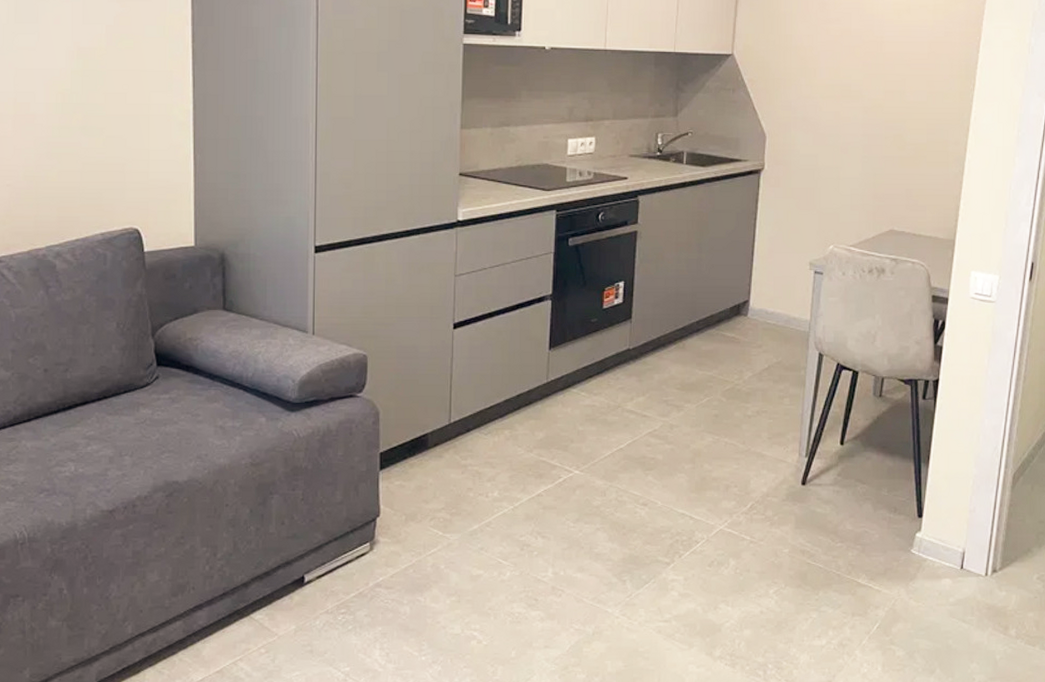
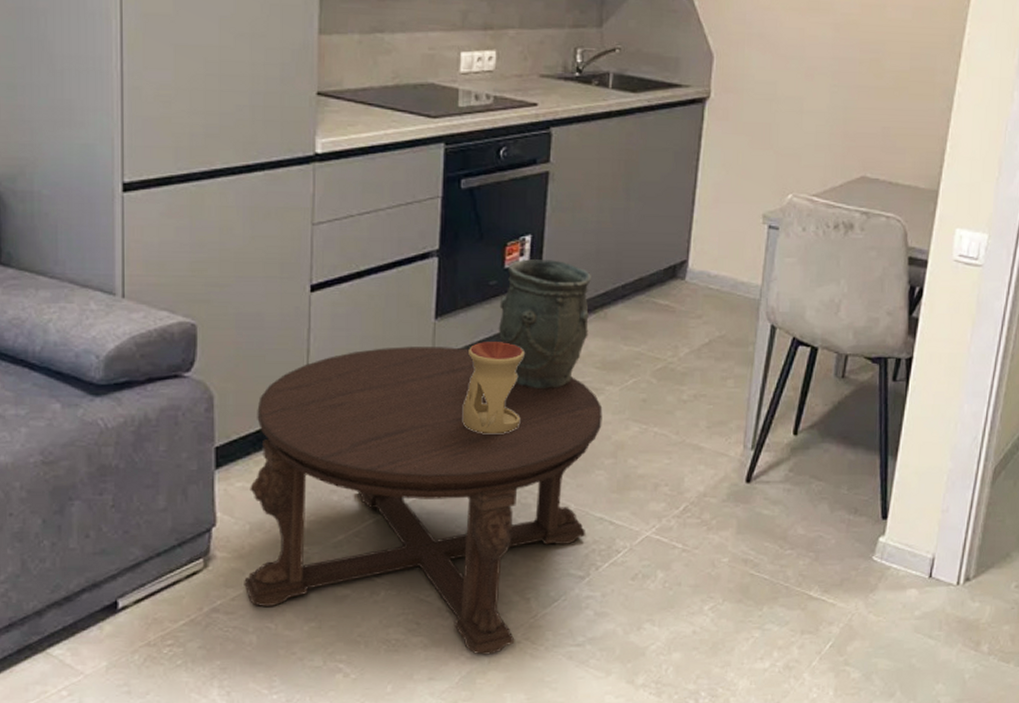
coffee table: none [400,372,683,628] -> present [244,346,603,655]
oil burner: none [570,368,620,443] -> present [462,342,525,434]
vase: none [598,301,672,406] -> present [498,259,591,388]

